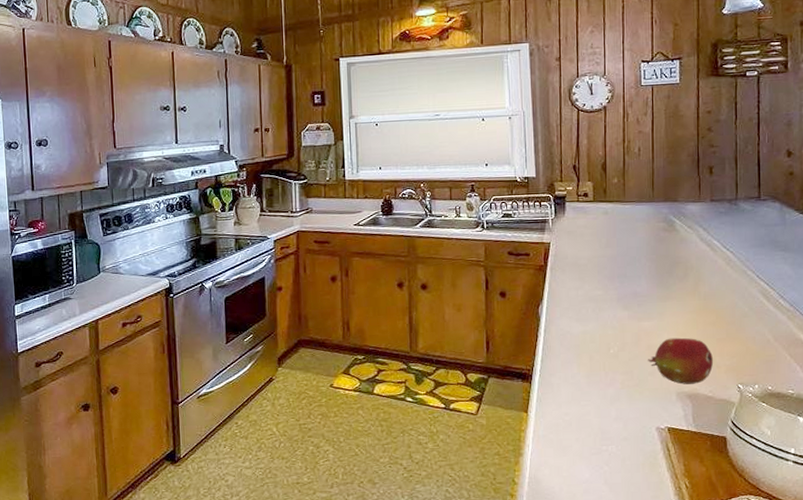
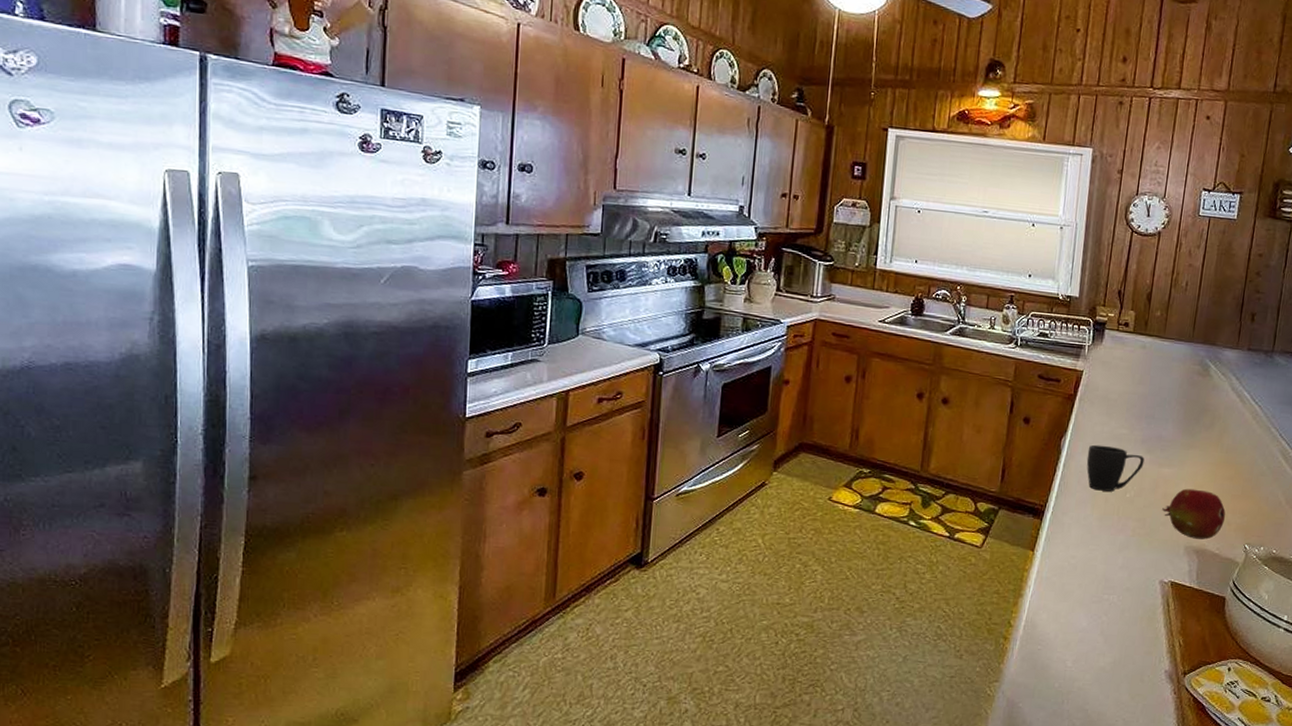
mug: none [566,307,623,350] -> present [1086,444,1145,492]

